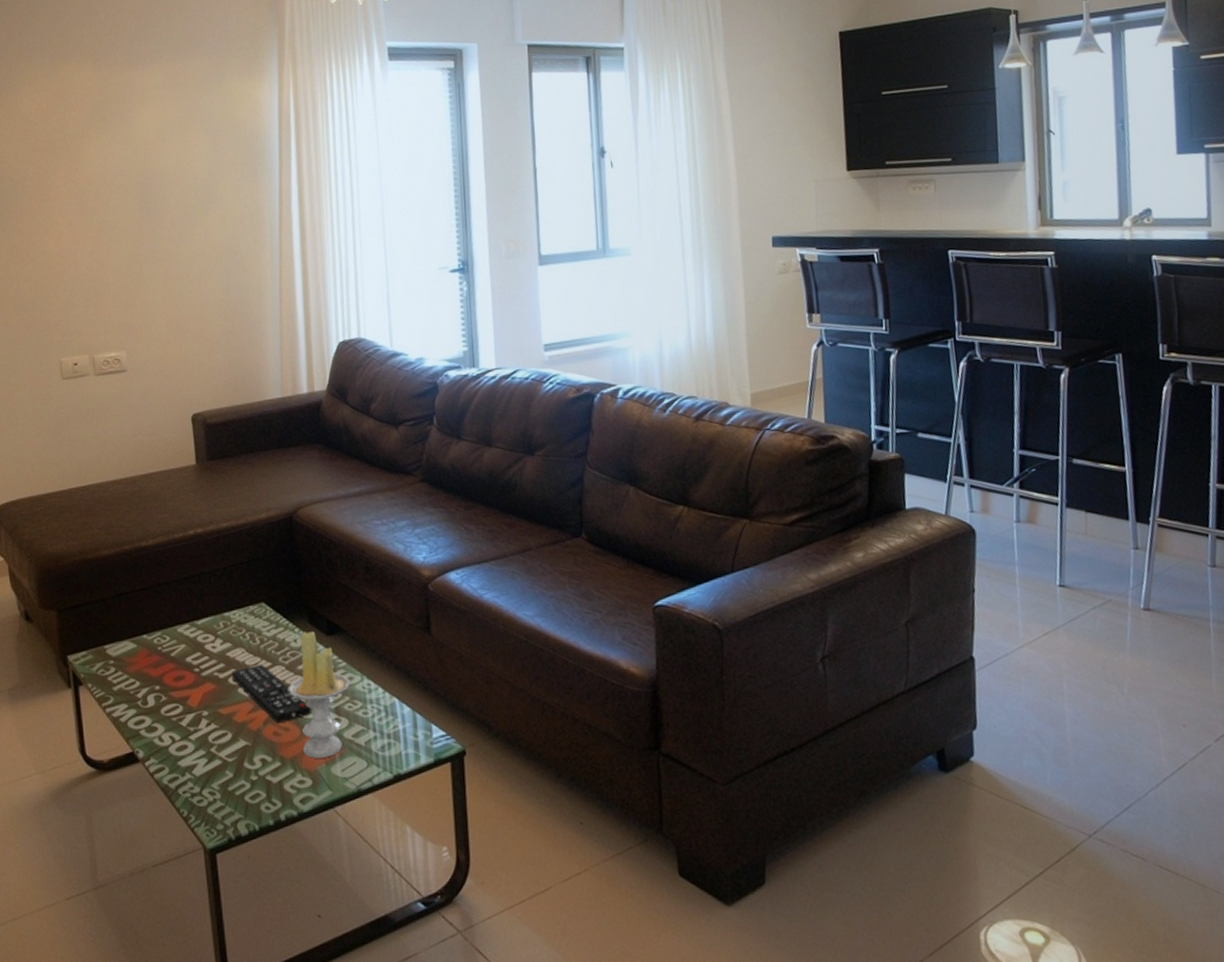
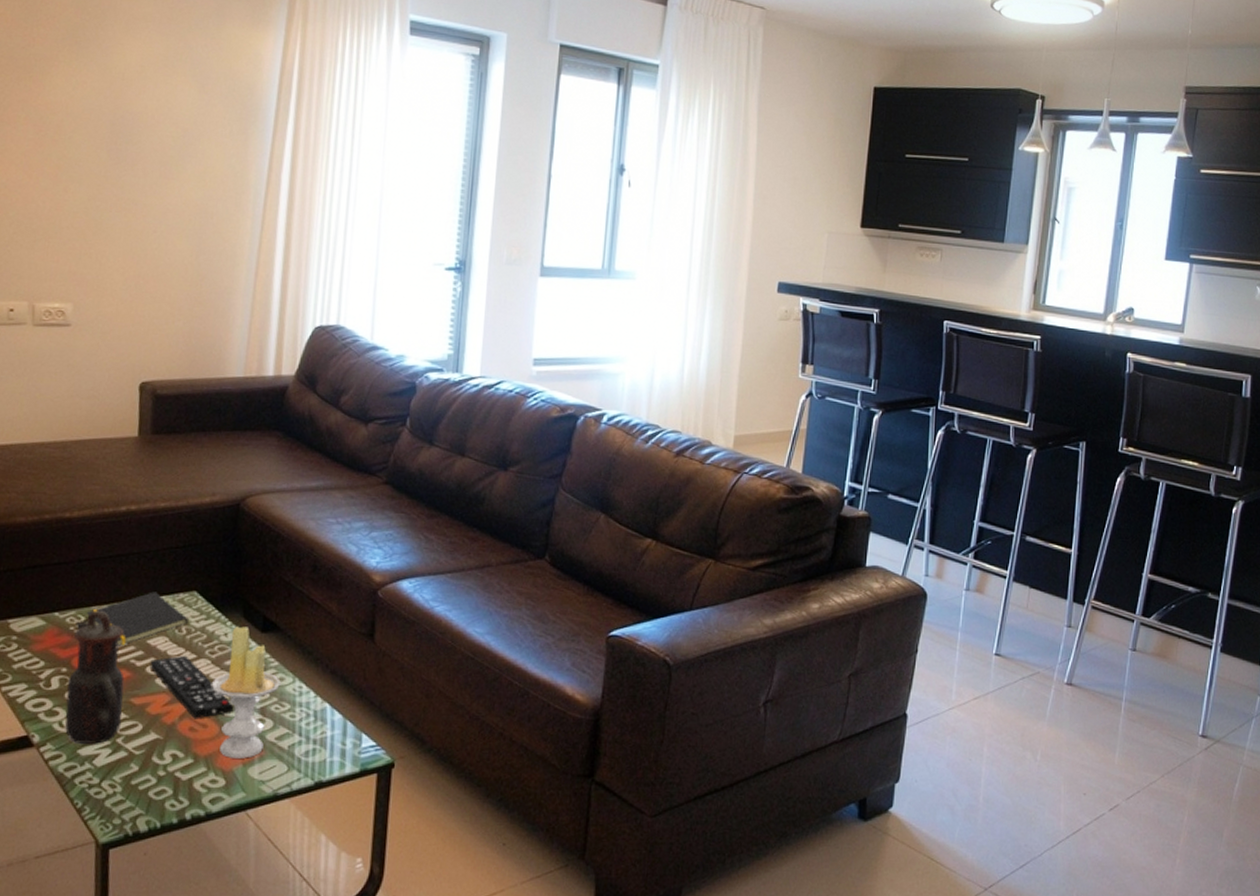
teapot: none [161,629,213,756] -> present [65,610,125,744]
notepad: none [170,607,260,661] -> present [86,592,188,646]

